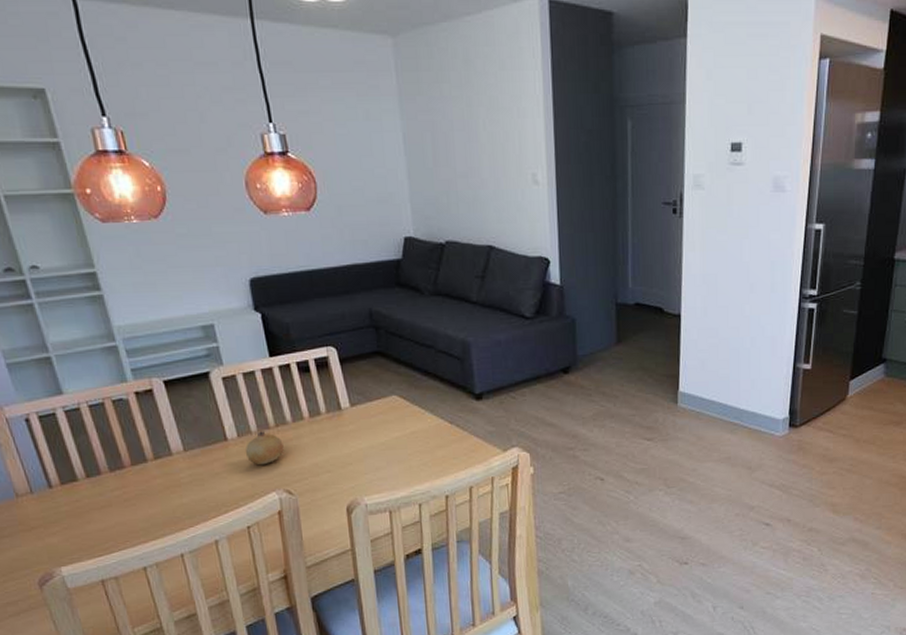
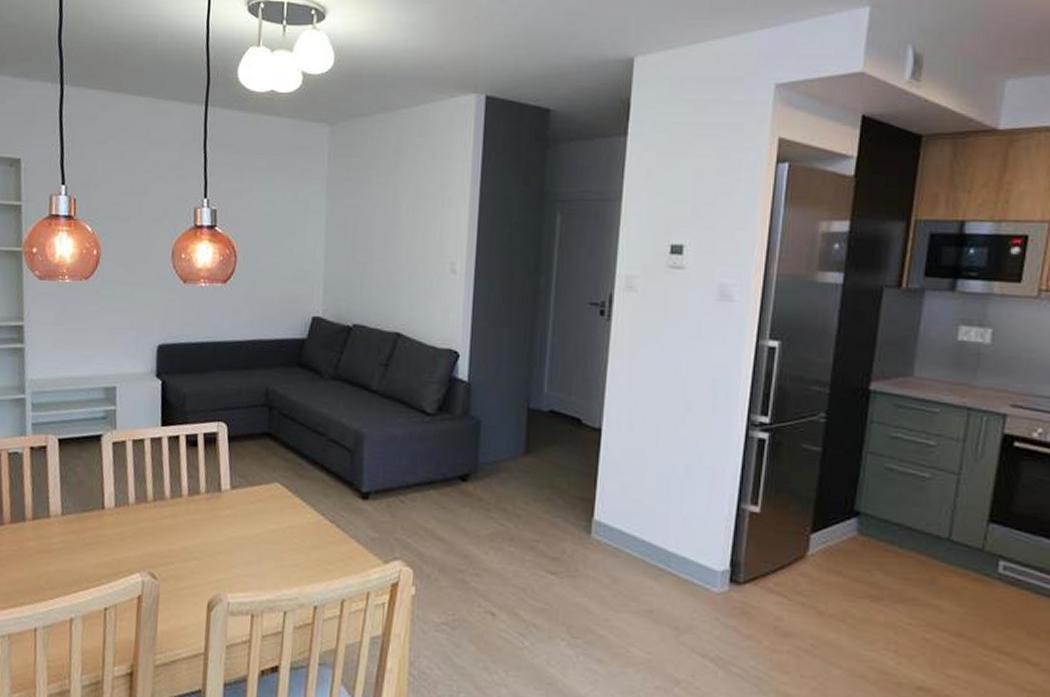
fruit: present [245,431,284,465] -> none [118,504,157,542]

